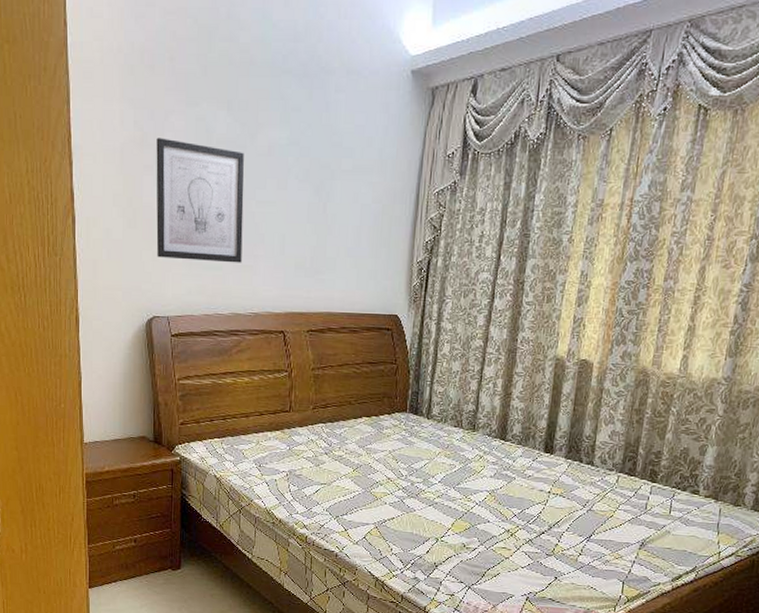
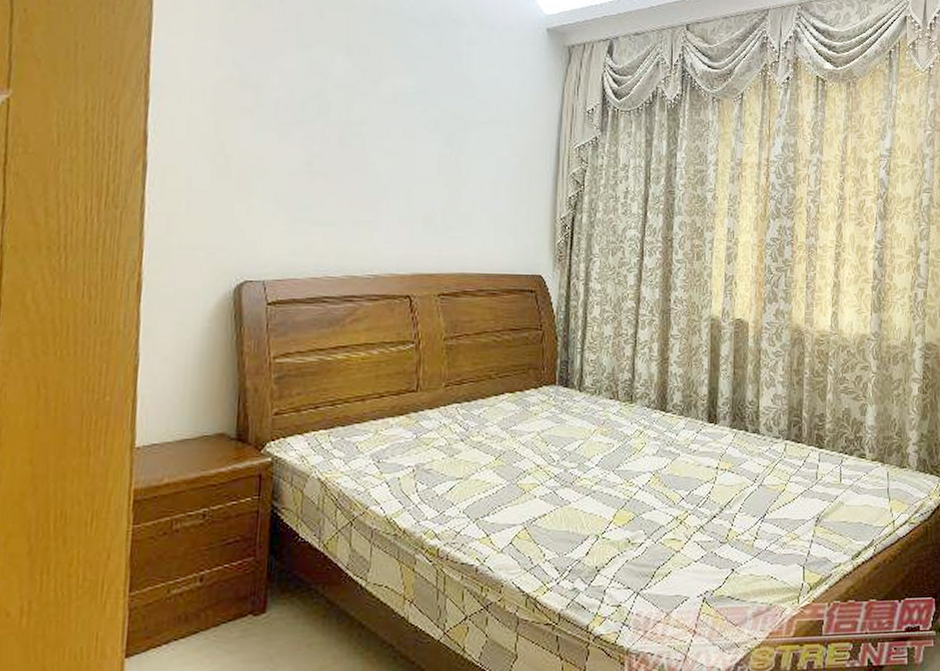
wall art: present [156,137,244,263] -> none [253,79,365,219]

